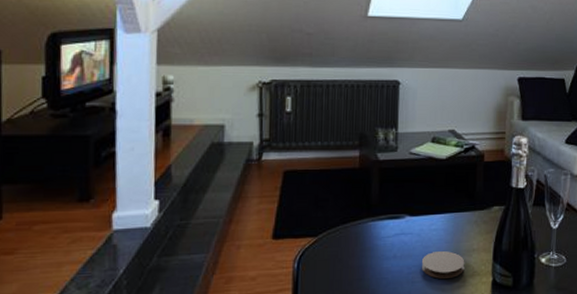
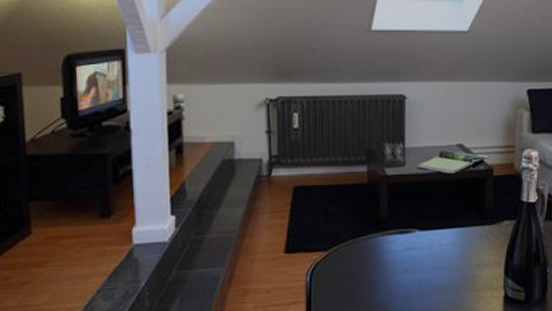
coaster: present [421,251,465,279] -> none [432,265,476,293]

